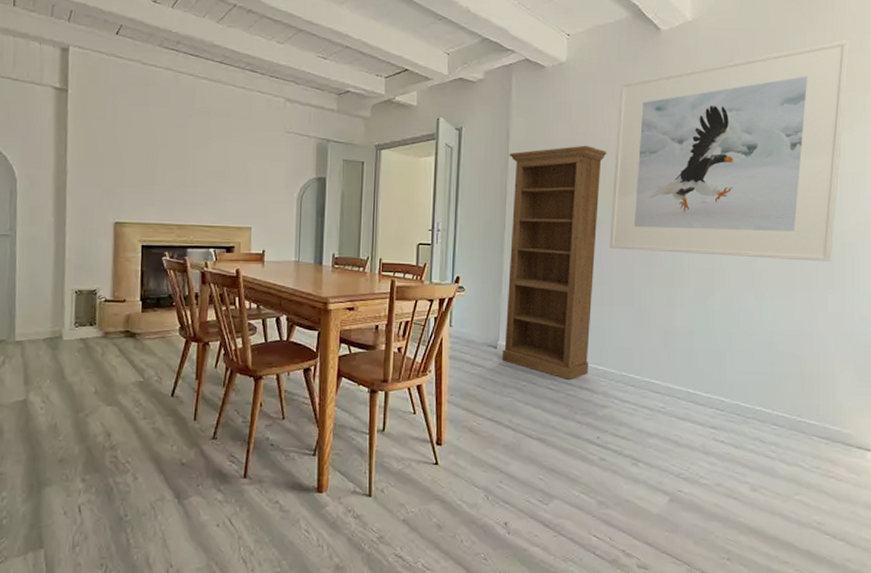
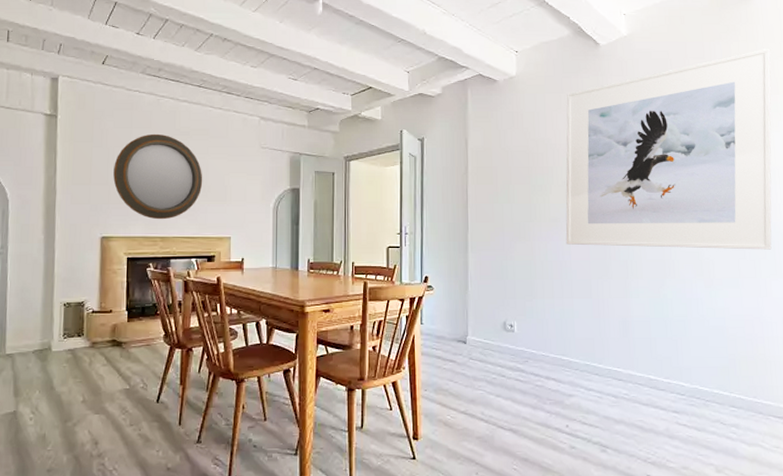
home mirror: none [127,113,223,206] -> present [113,133,203,220]
bookshelf: present [502,145,607,380] -> none [469,150,558,371]

